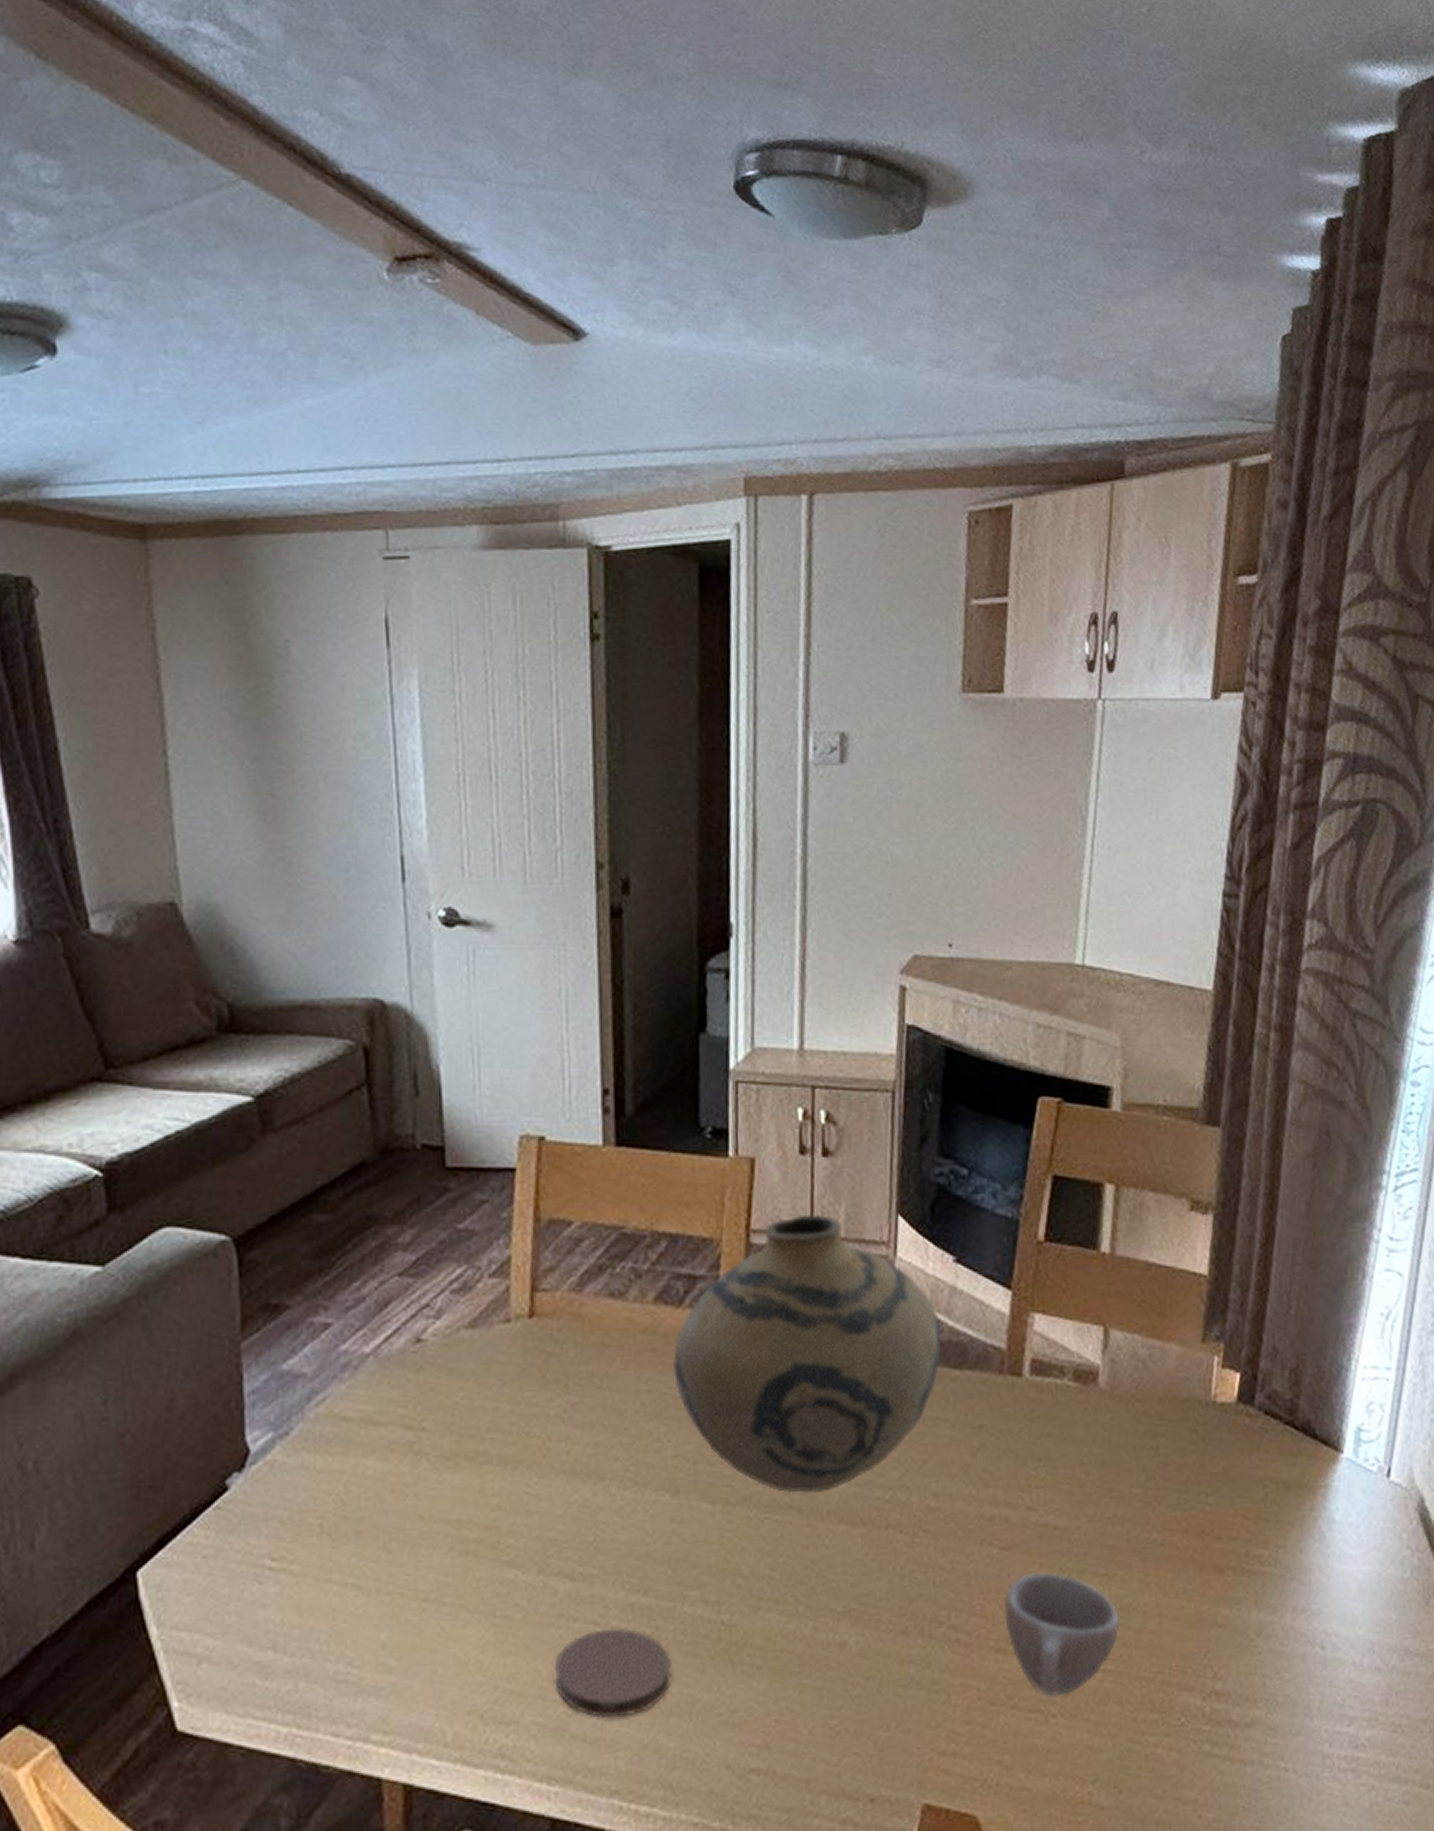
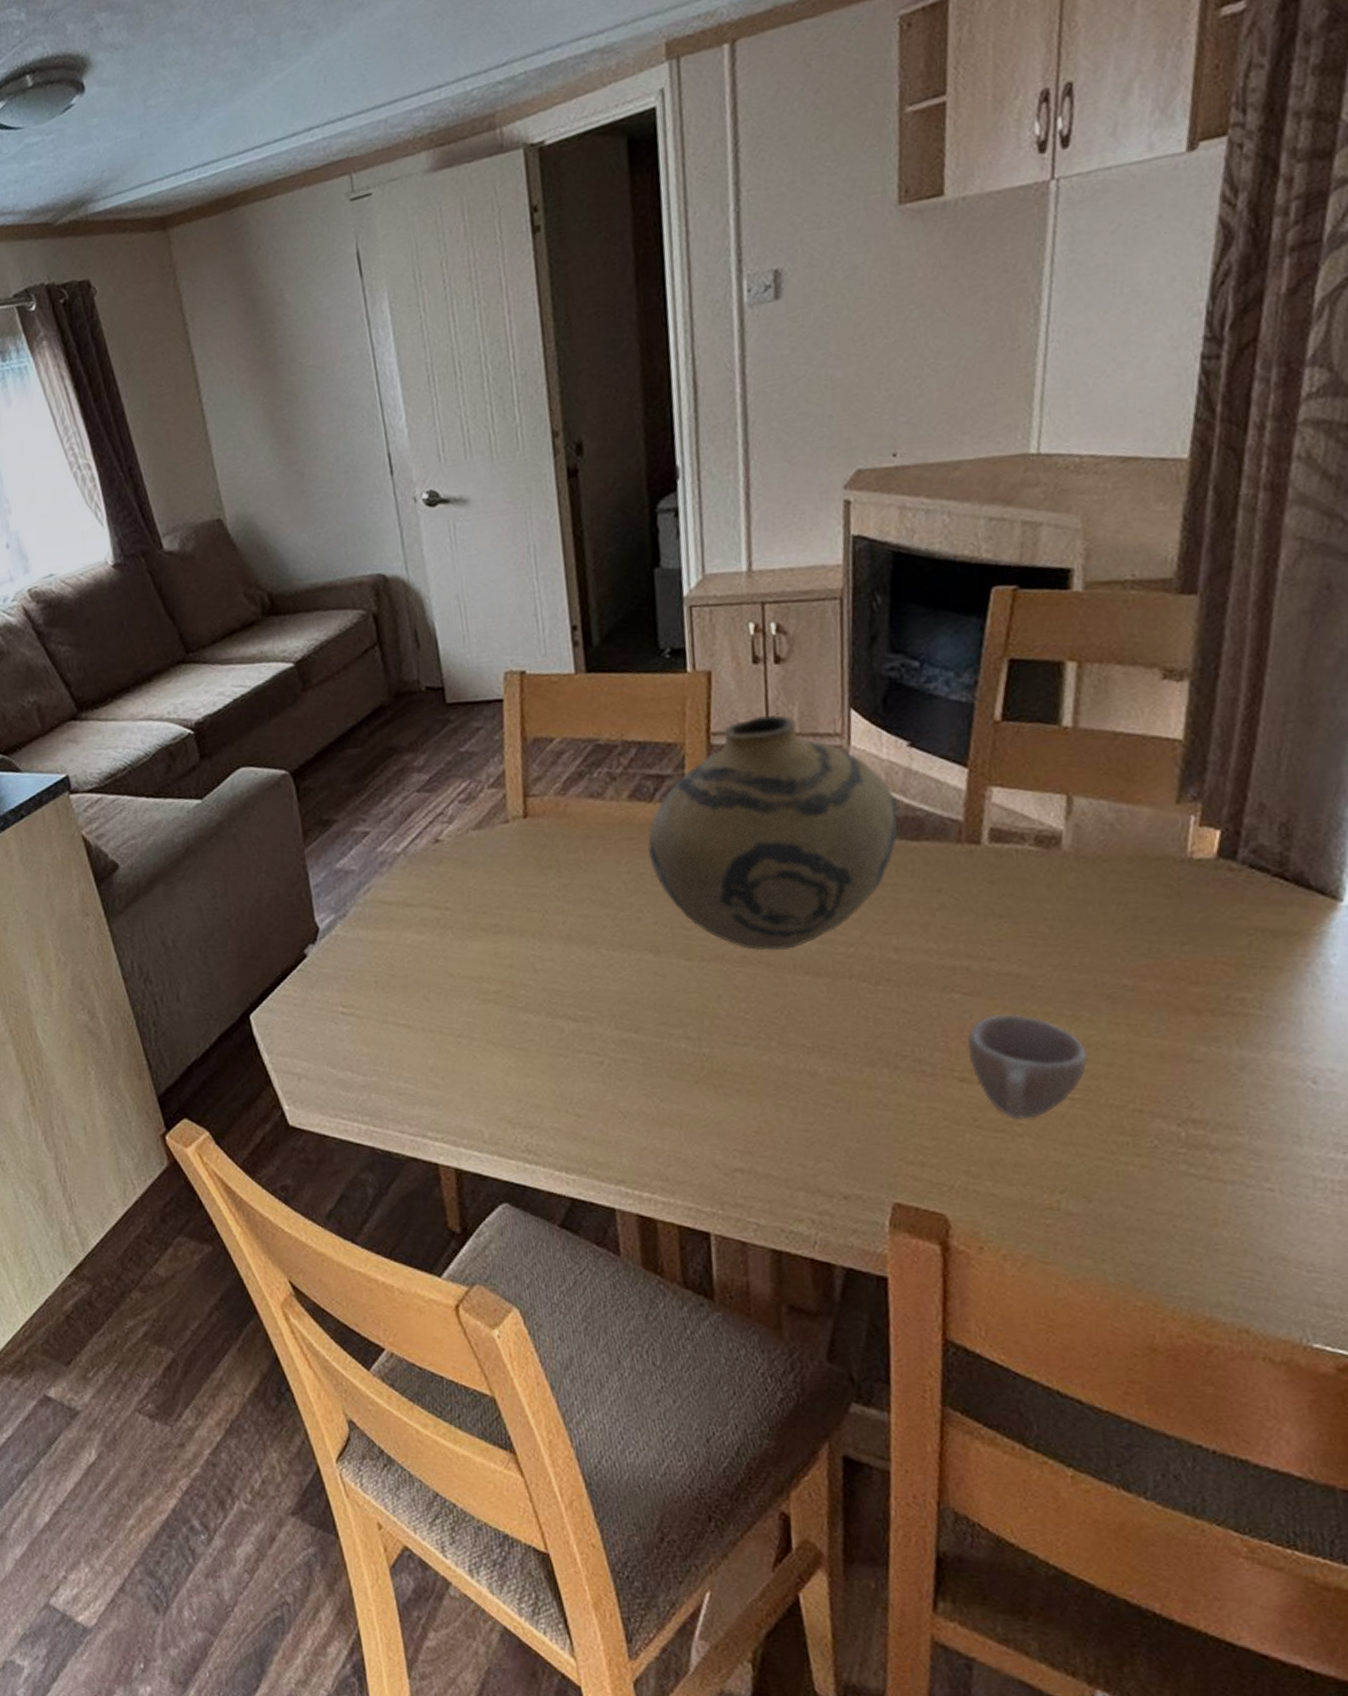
coaster: present [554,1627,672,1719] -> none [565,1058,663,1127]

